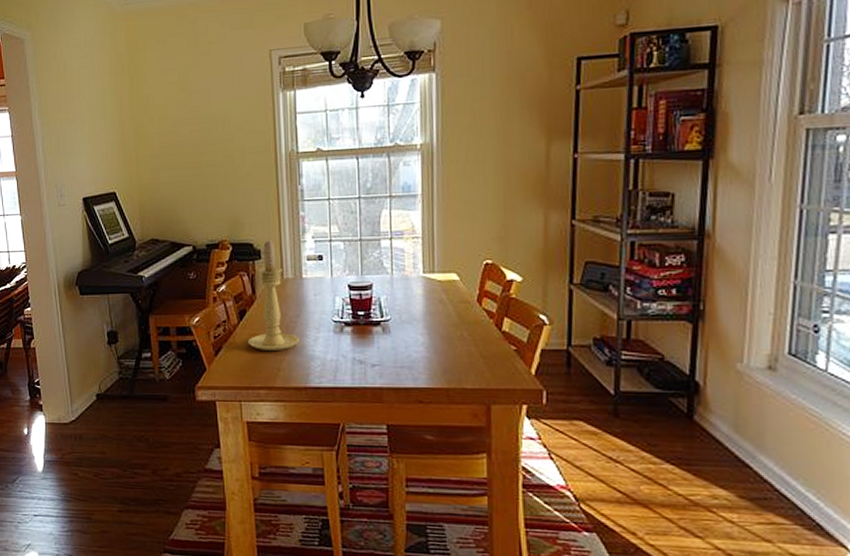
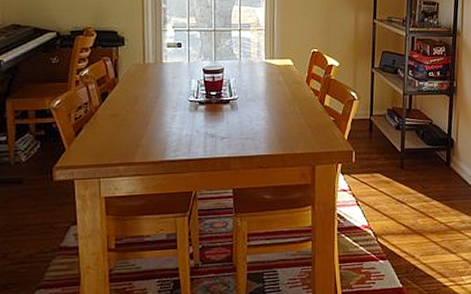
candle holder: present [247,239,299,350] -> none [108,27,157,129]

